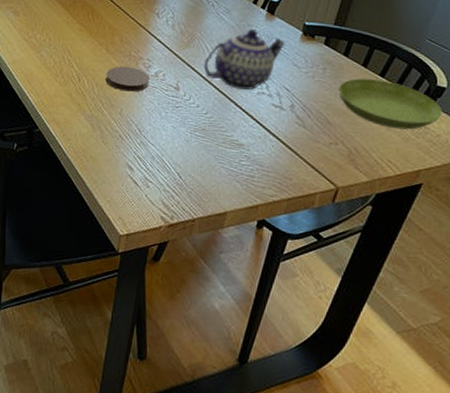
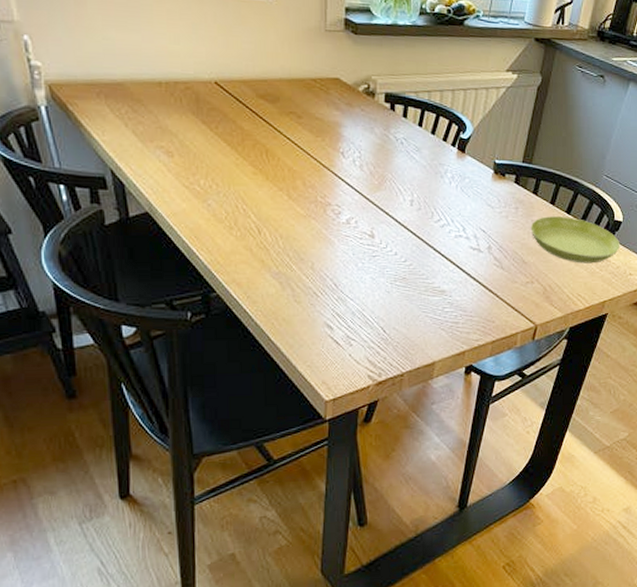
coaster: present [105,66,150,92] -> none [290,214,341,242]
teapot: present [203,29,285,91] -> none [398,169,478,234]

